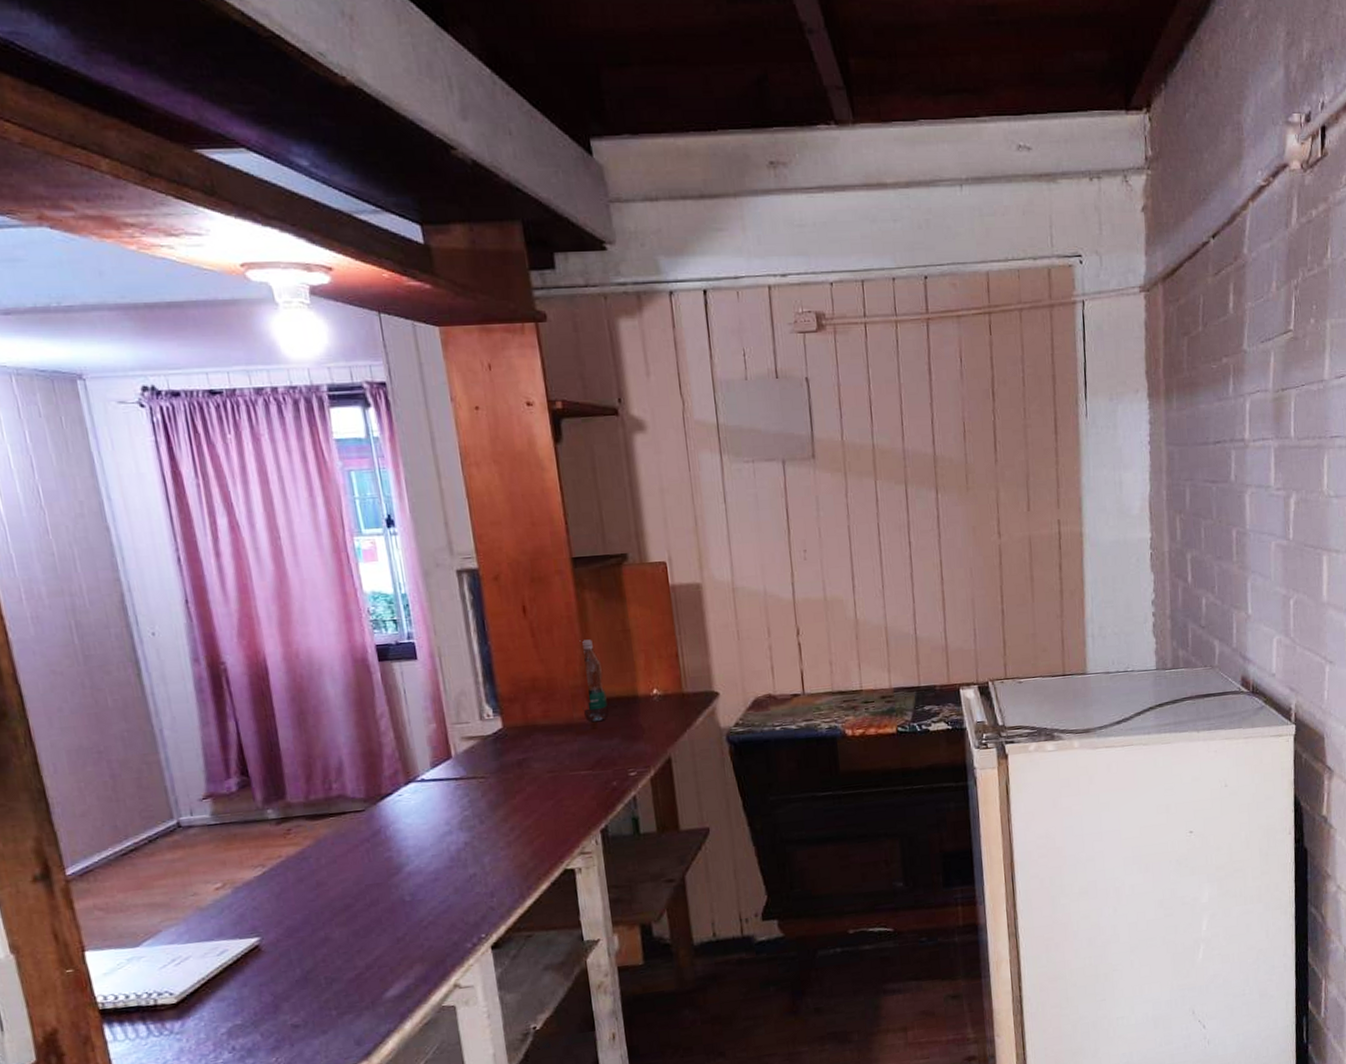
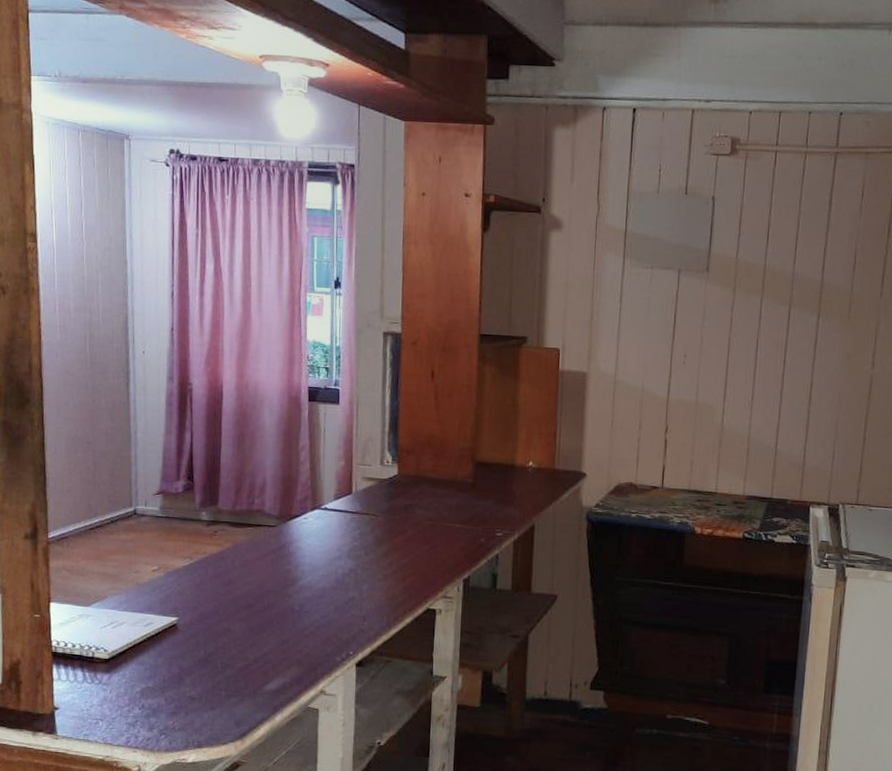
bottle: present [579,639,609,723] -> none [466,408,490,483]

